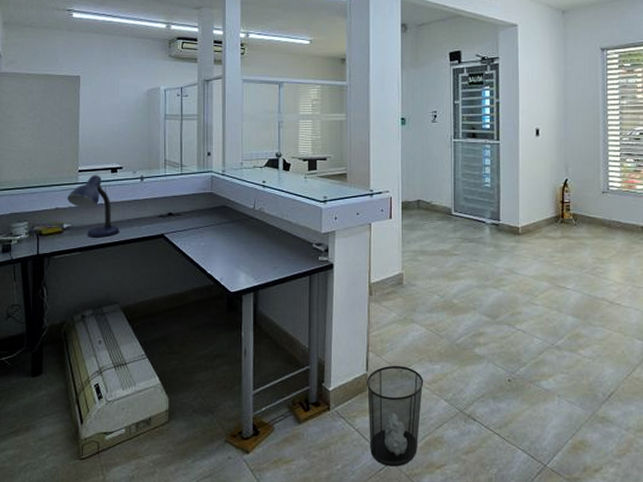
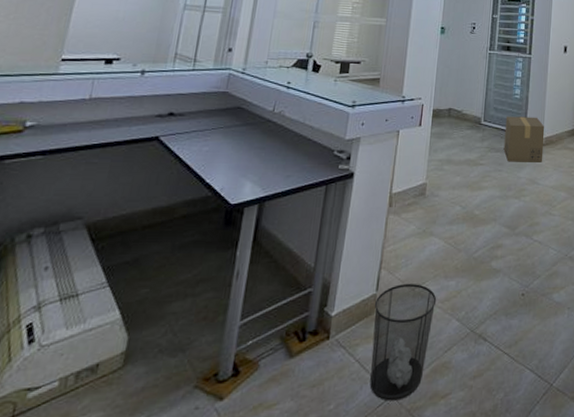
desk lamp: present [67,175,120,238] -> none [38,65,103,139]
cardboard box: none [477,206,521,252] -> present [503,116,545,162]

